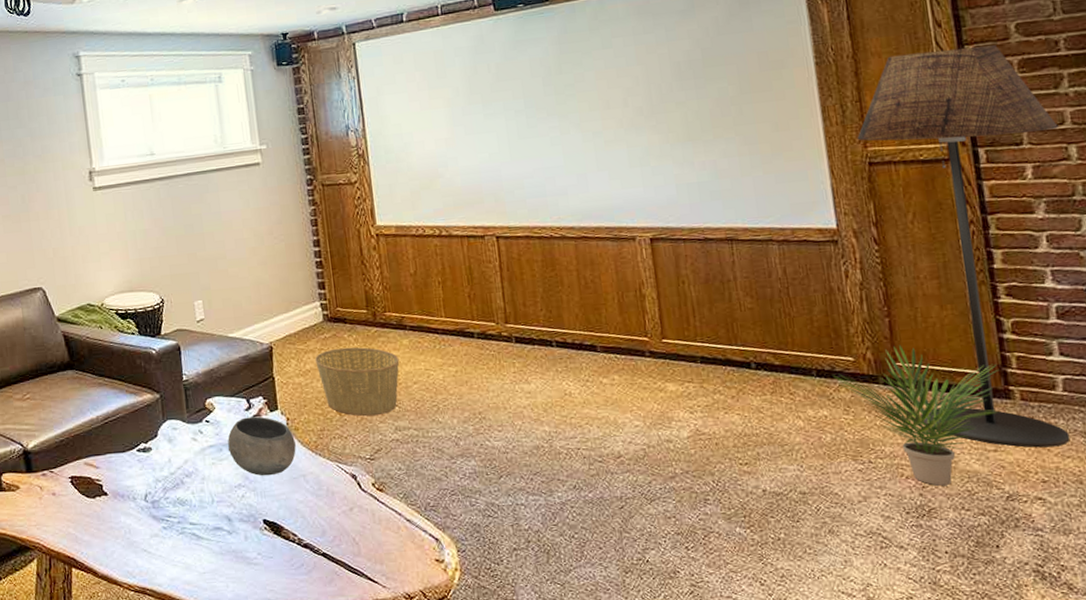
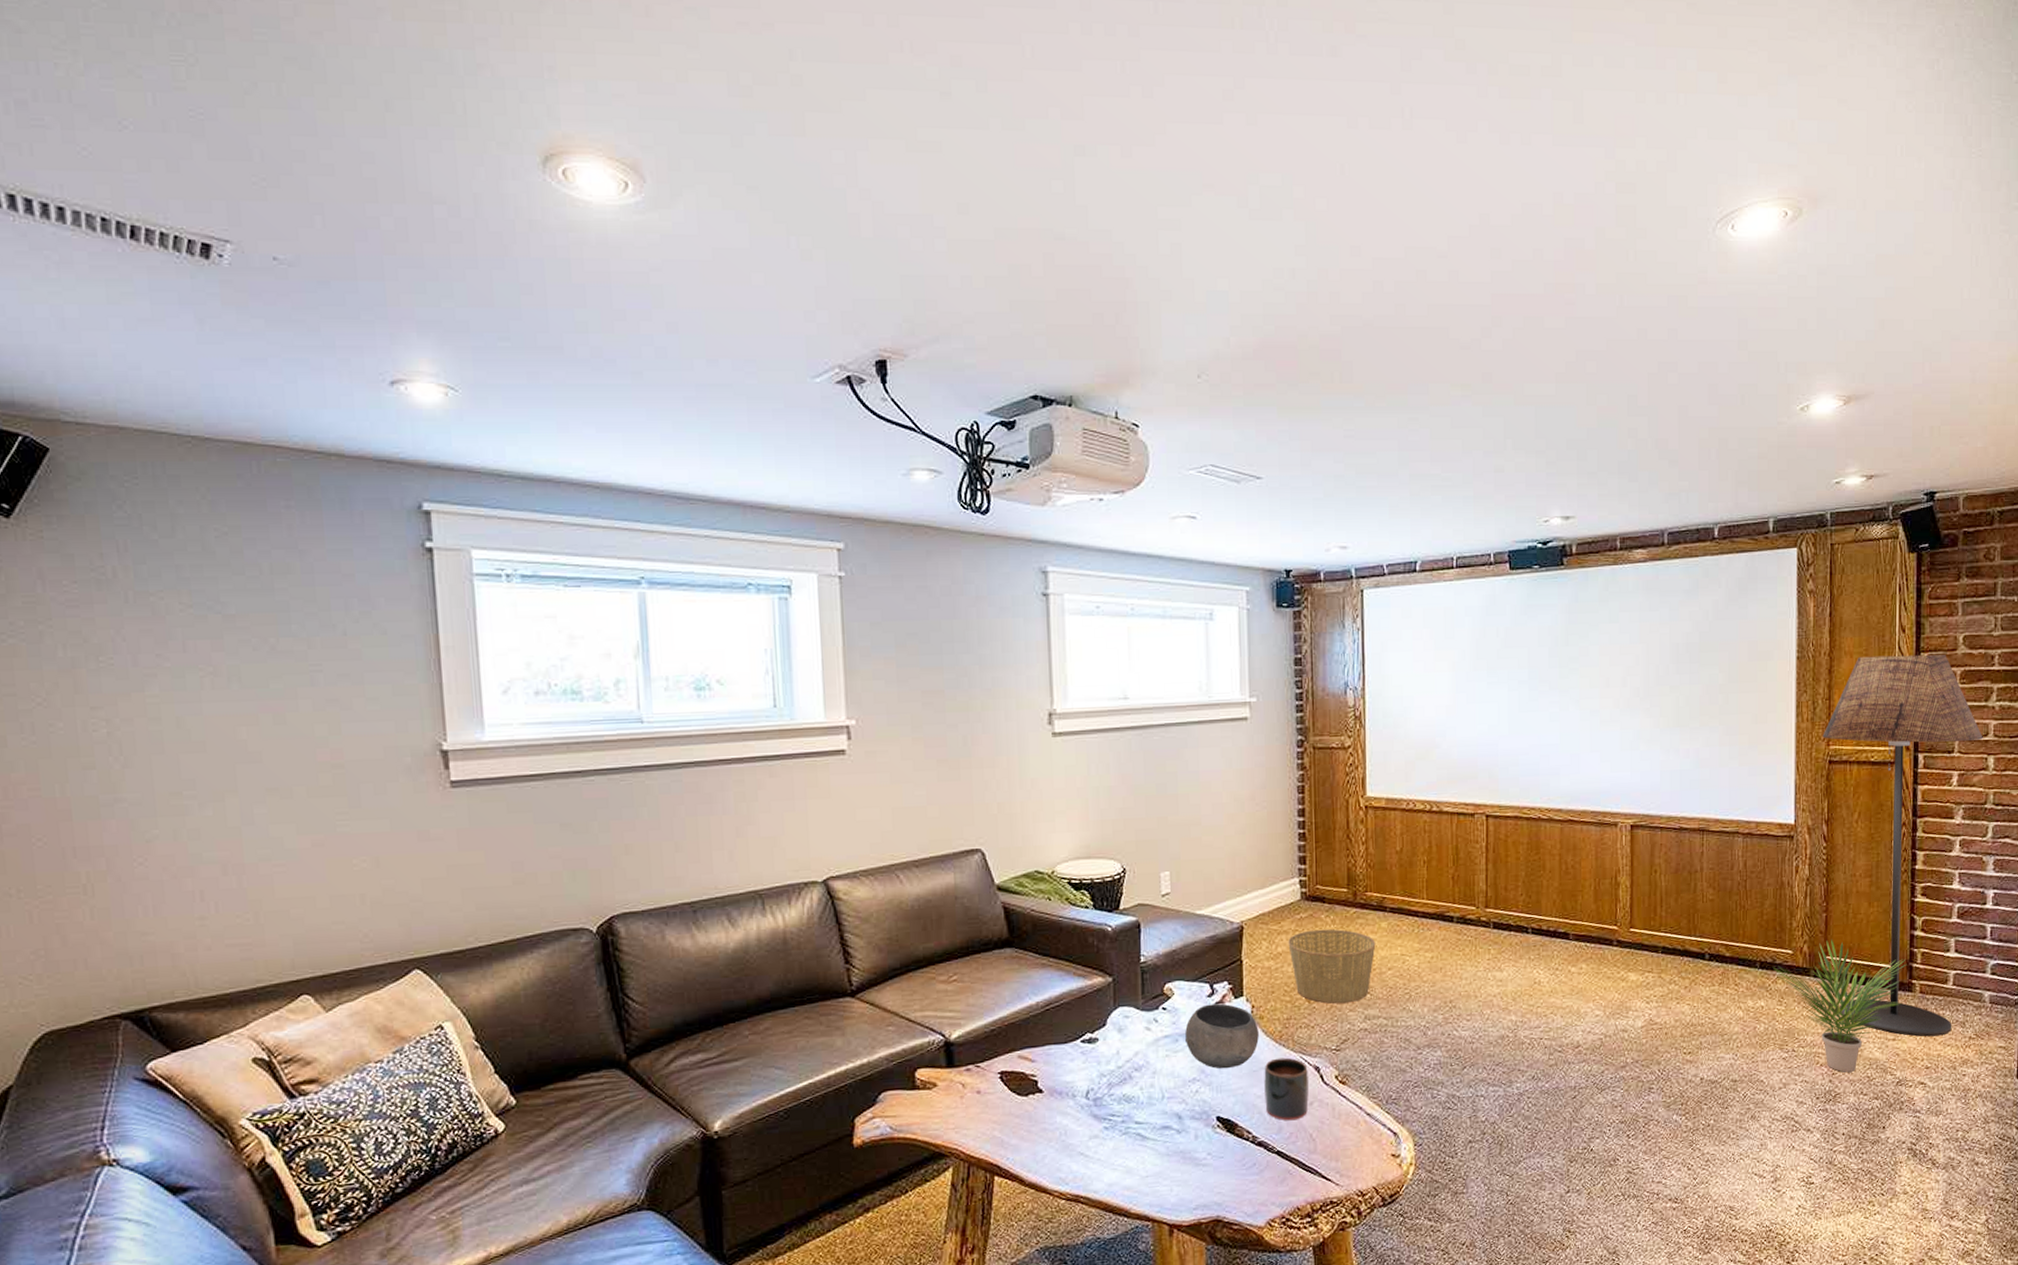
mug: none [304,466,349,525] -> present [1264,1057,1310,1121]

